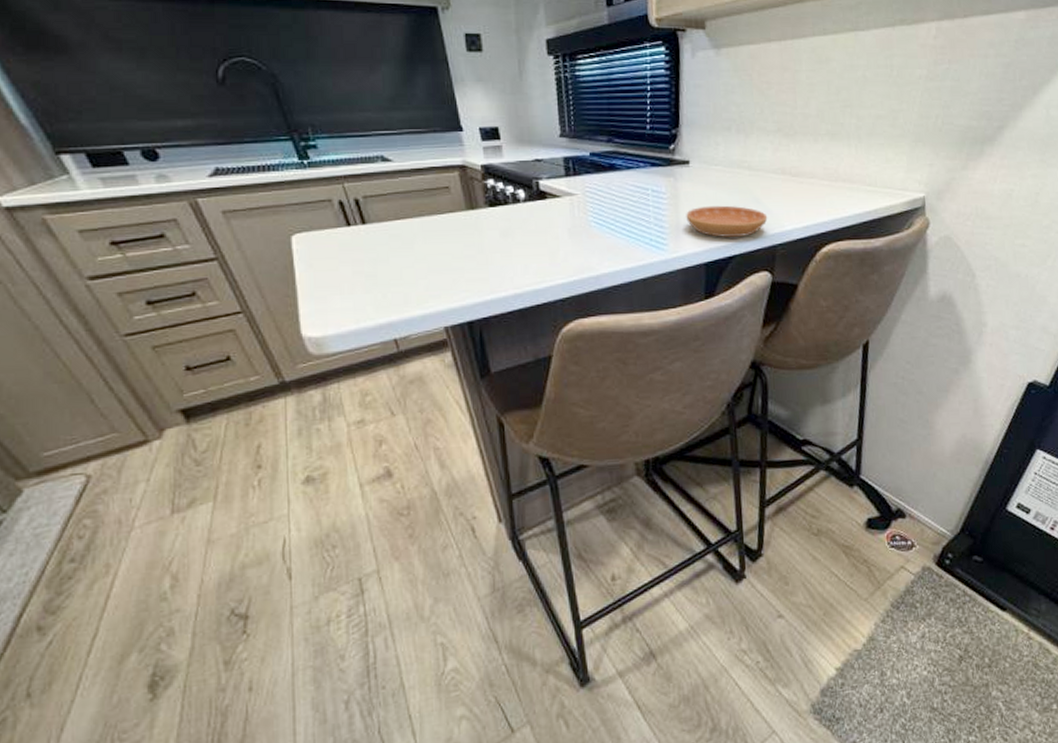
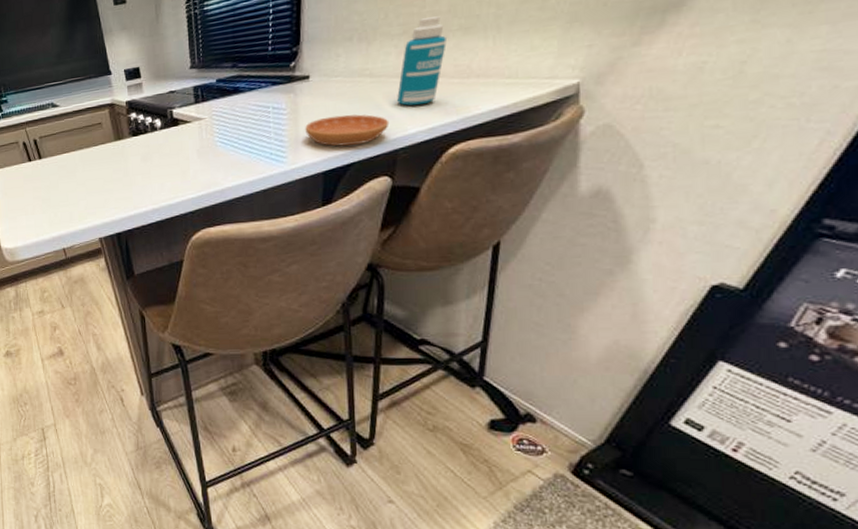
bottle: none [774,119,816,203] -> present [397,16,447,106]

